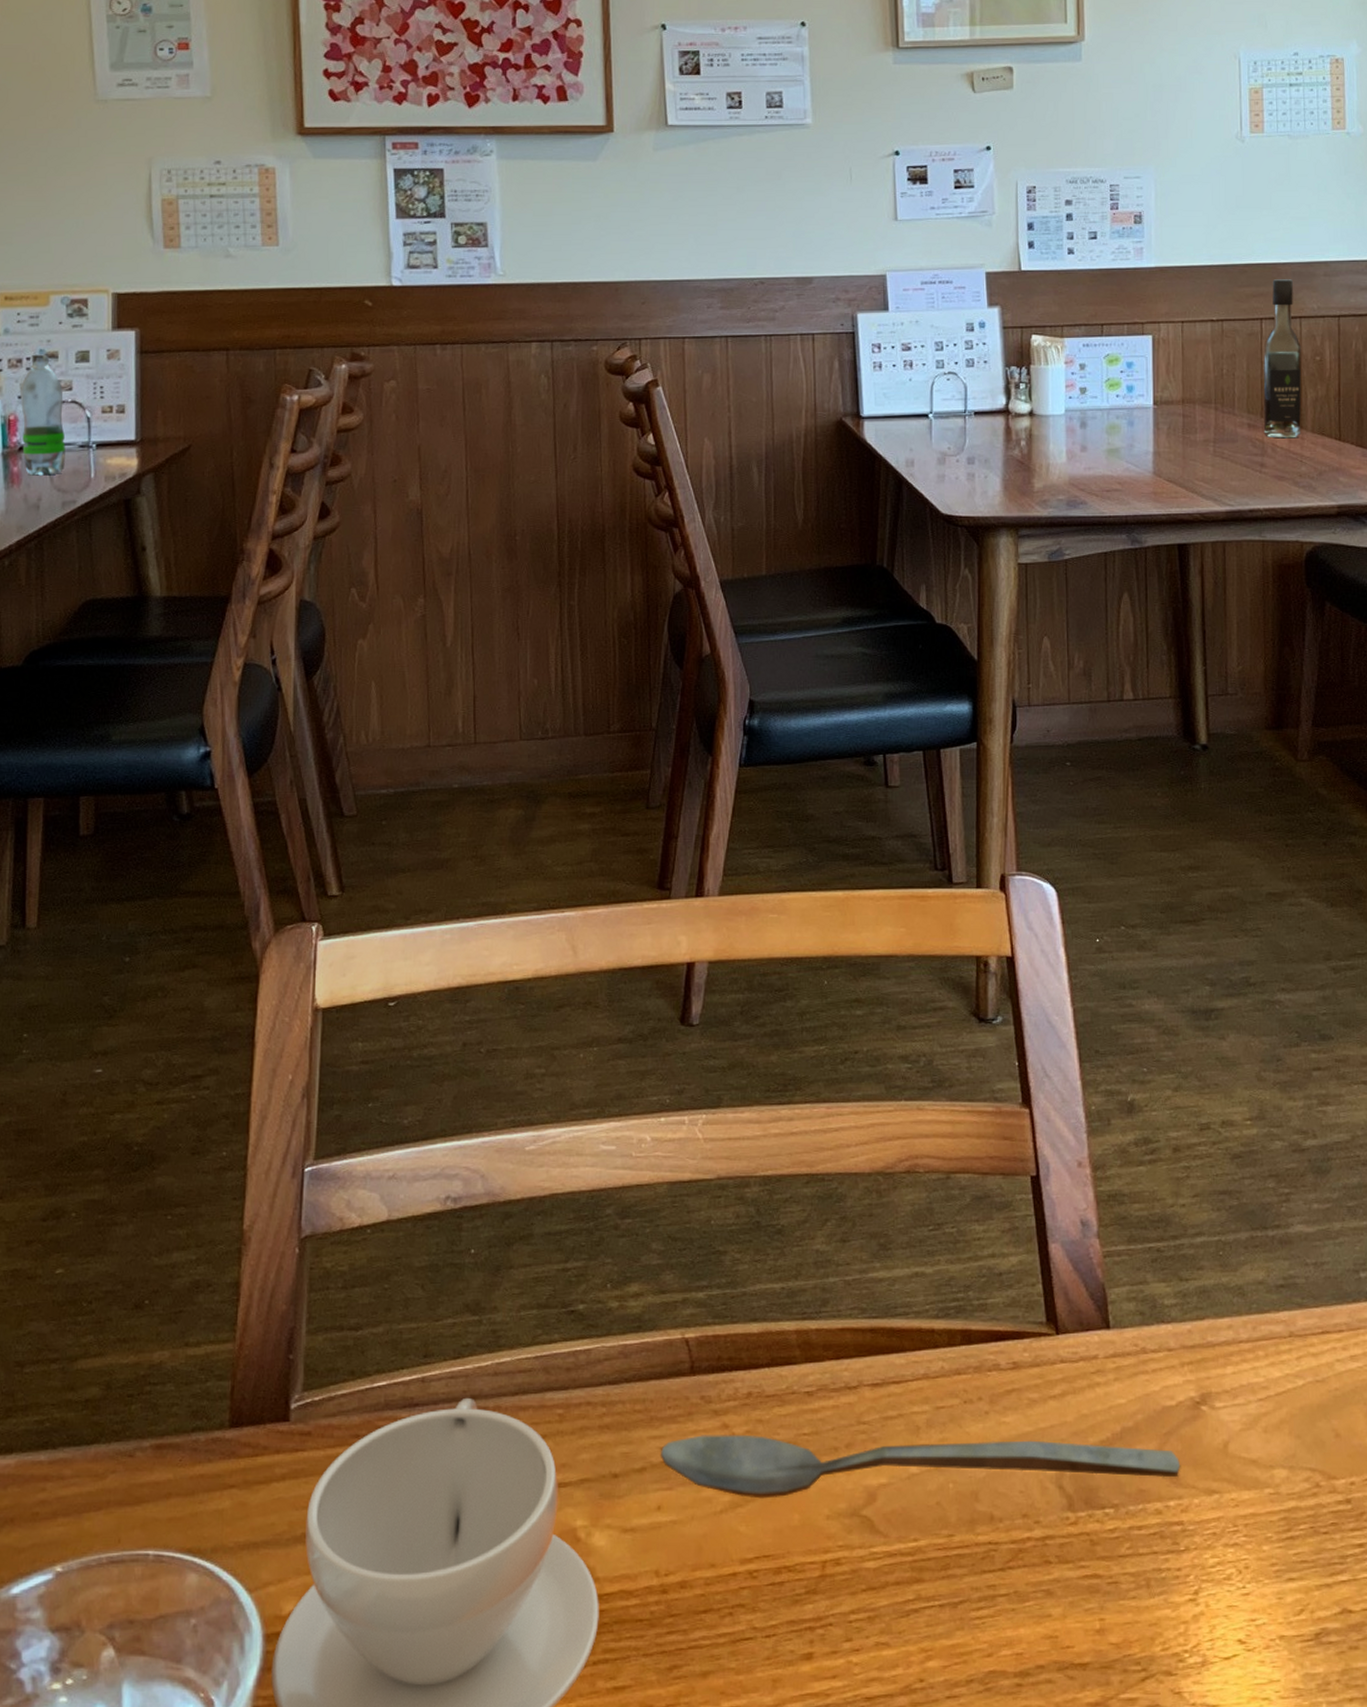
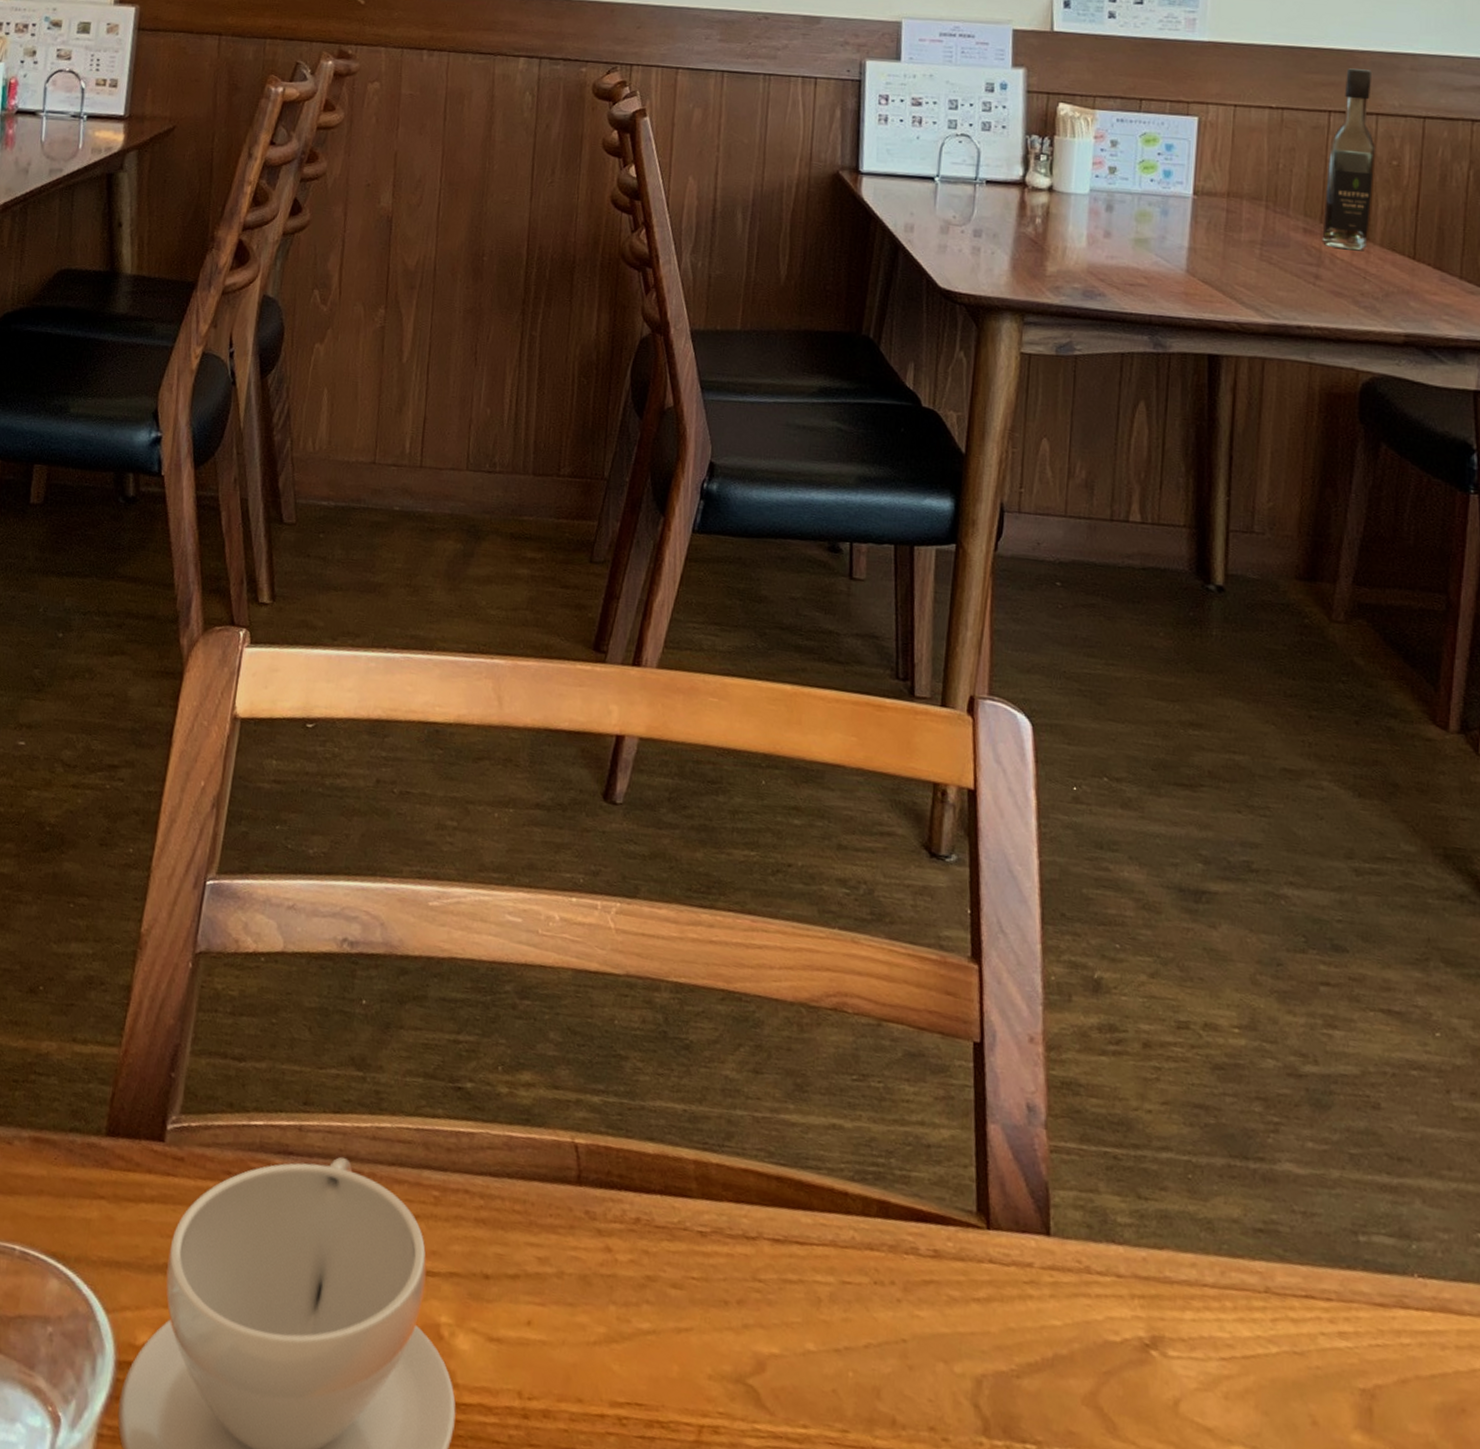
bottle: present [20,354,66,476] -> none [18,21,62,142]
spoon: present [660,1434,1181,1499] -> none [535,1252,1121,1427]

